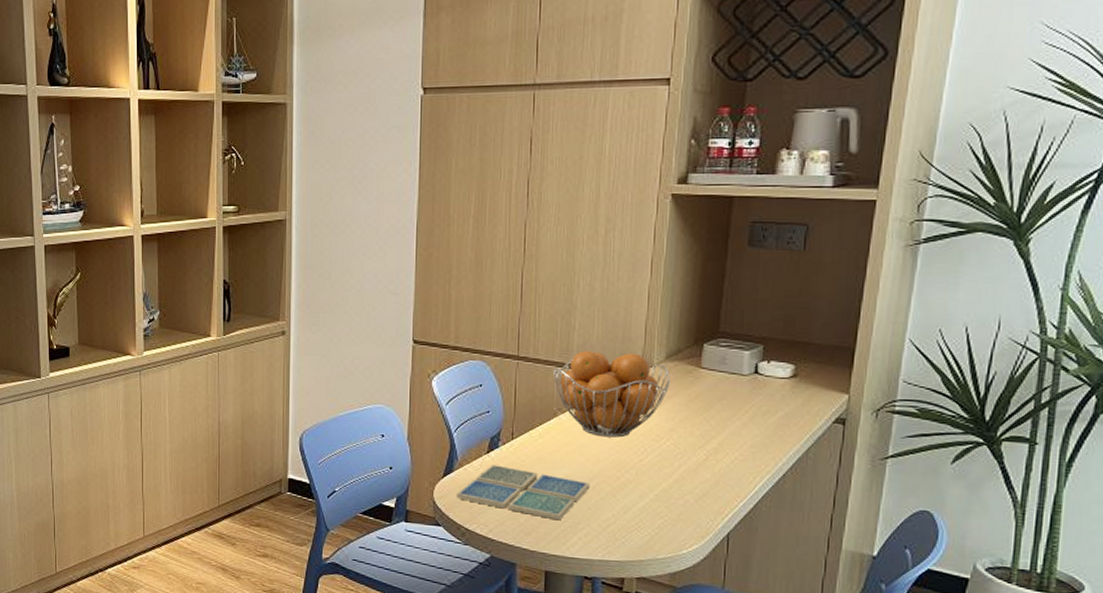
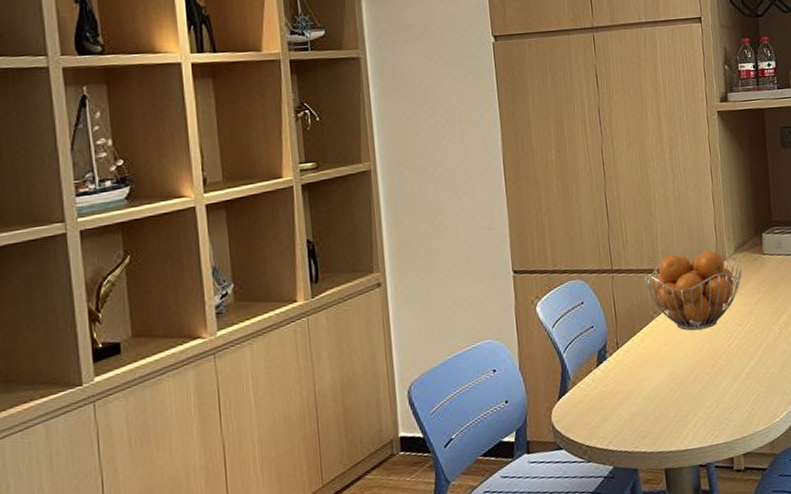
drink coaster: present [456,464,590,521] -> none [573,374,691,418]

